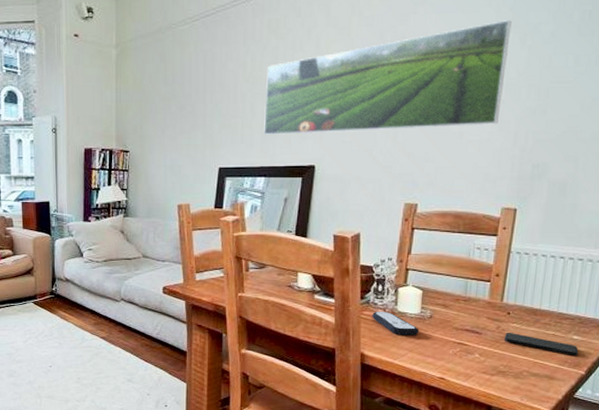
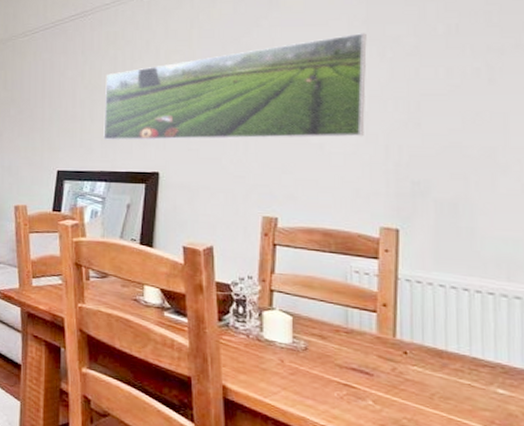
remote control: present [372,312,419,336] -> none [233,337,293,370]
smartphone: present [504,332,579,357] -> none [403,376,508,417]

